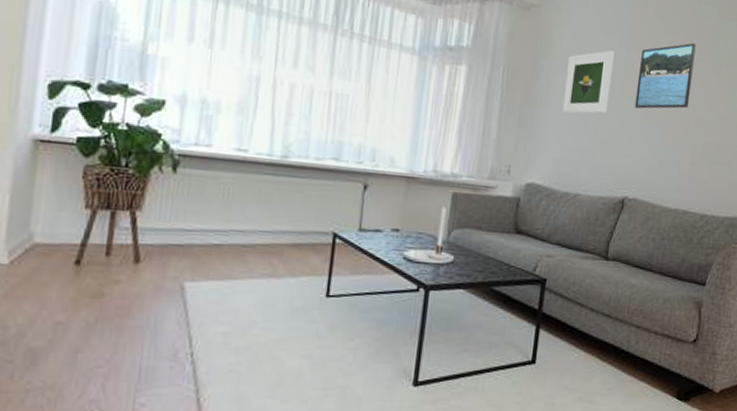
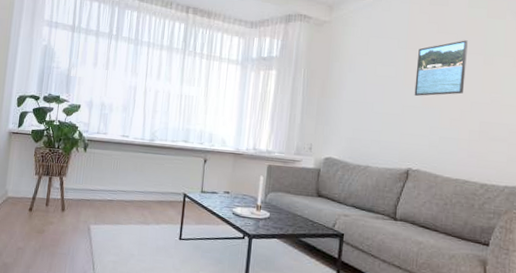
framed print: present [562,50,615,114] -> none [352,51,395,103]

